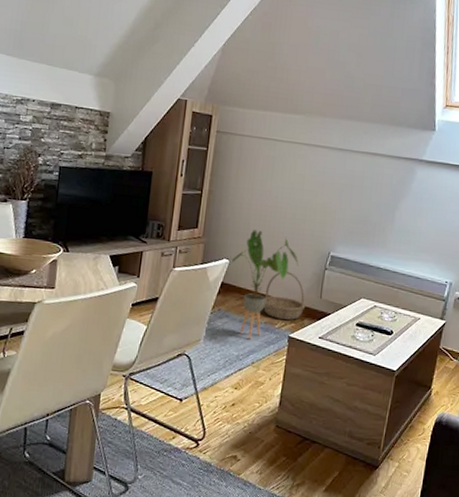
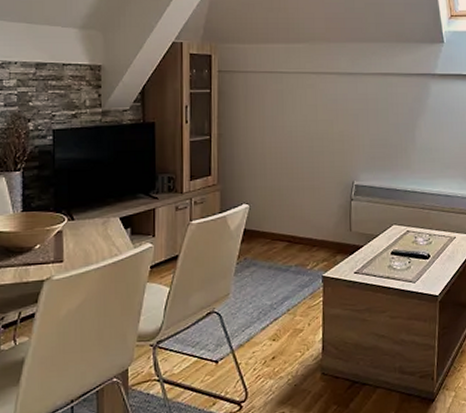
house plant: present [232,230,299,340] -> none [252,169,323,286]
basket: present [263,272,306,320] -> none [291,208,336,259]

